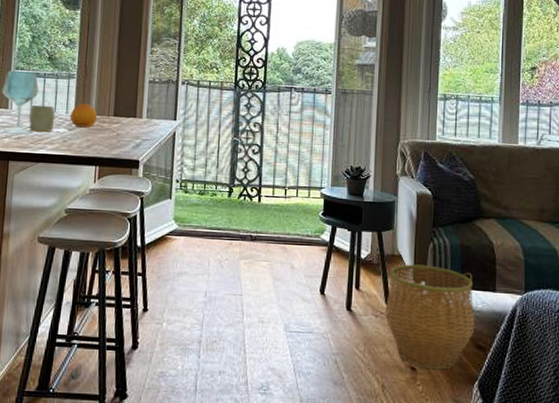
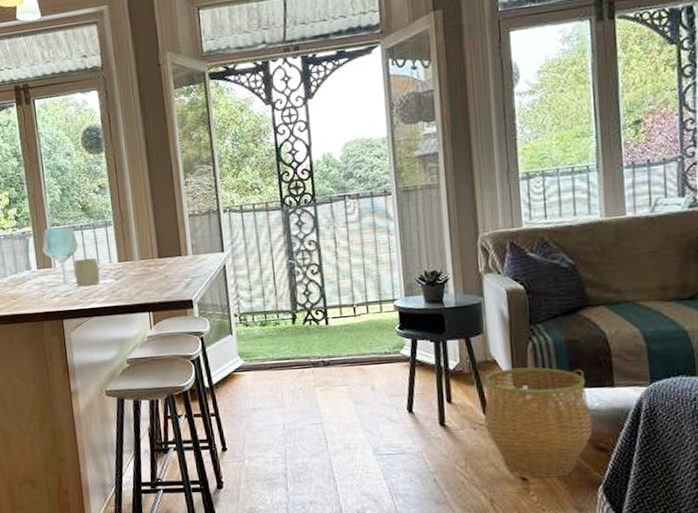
fruit: present [69,102,98,128] -> none [113,248,143,276]

